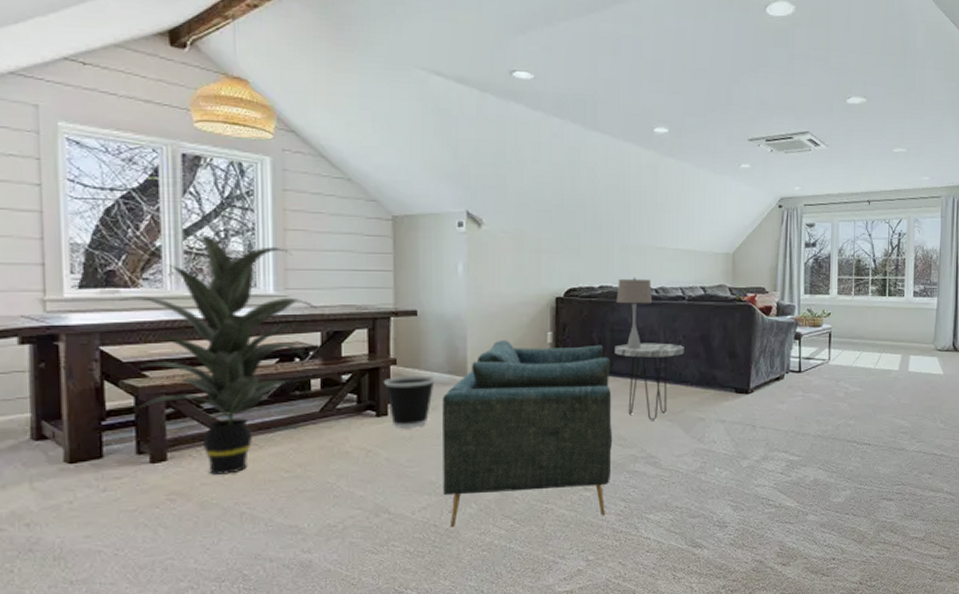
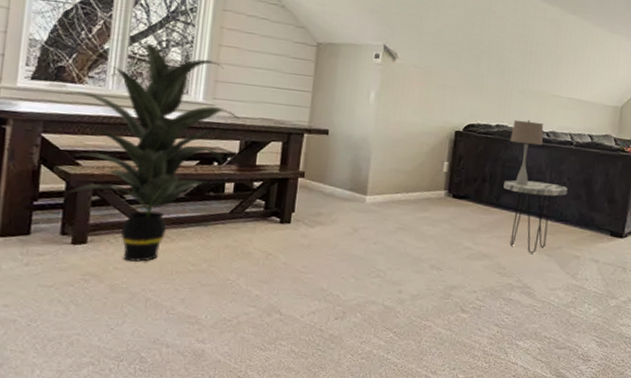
wastebasket: present [383,375,436,428] -> none [290,188,338,237]
armchair: present [442,340,613,527] -> none [332,164,499,338]

